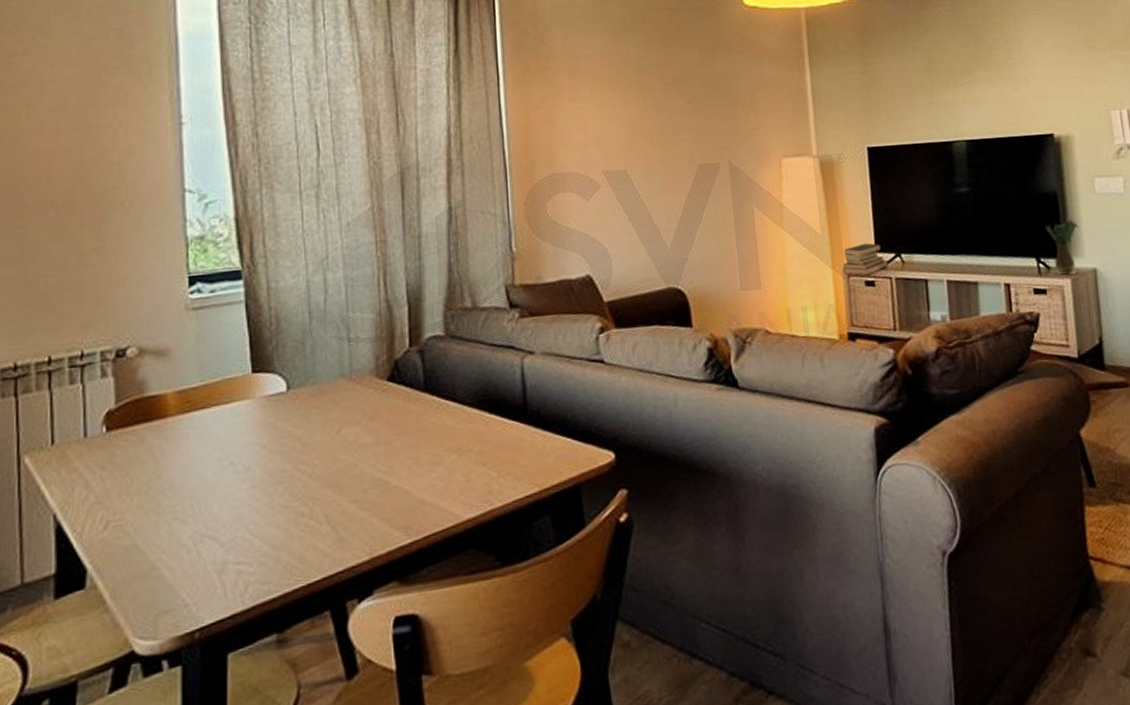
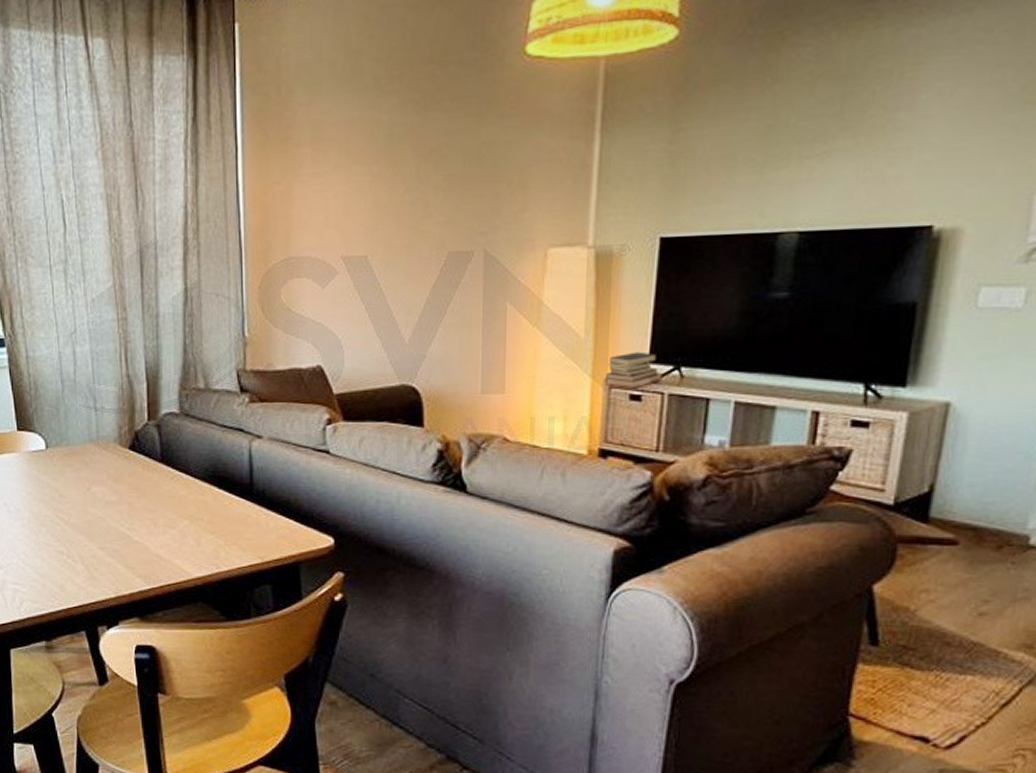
vase: present [1044,217,1079,275] -> none [887,336,939,407]

